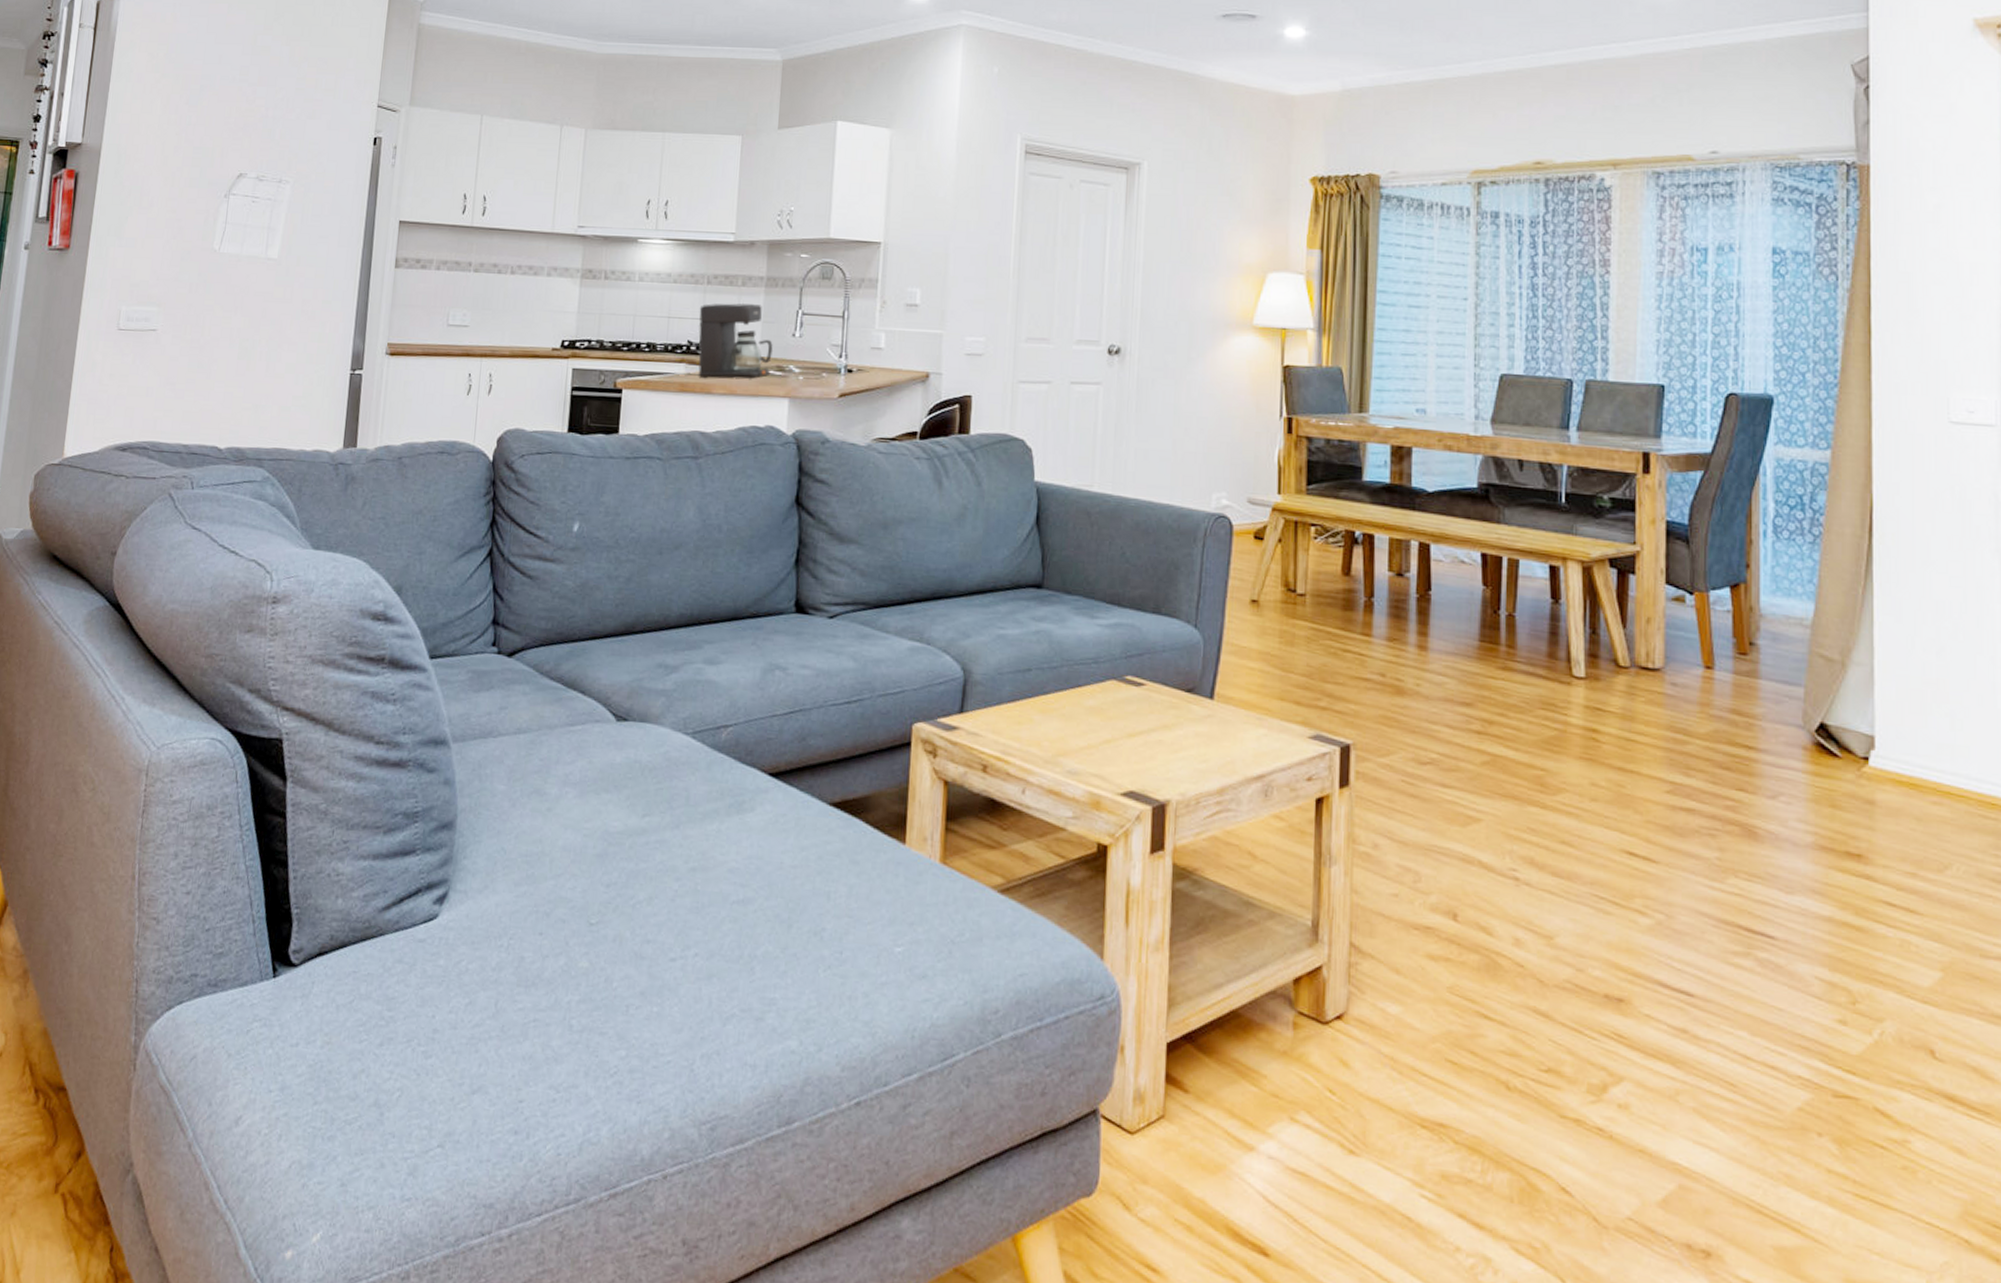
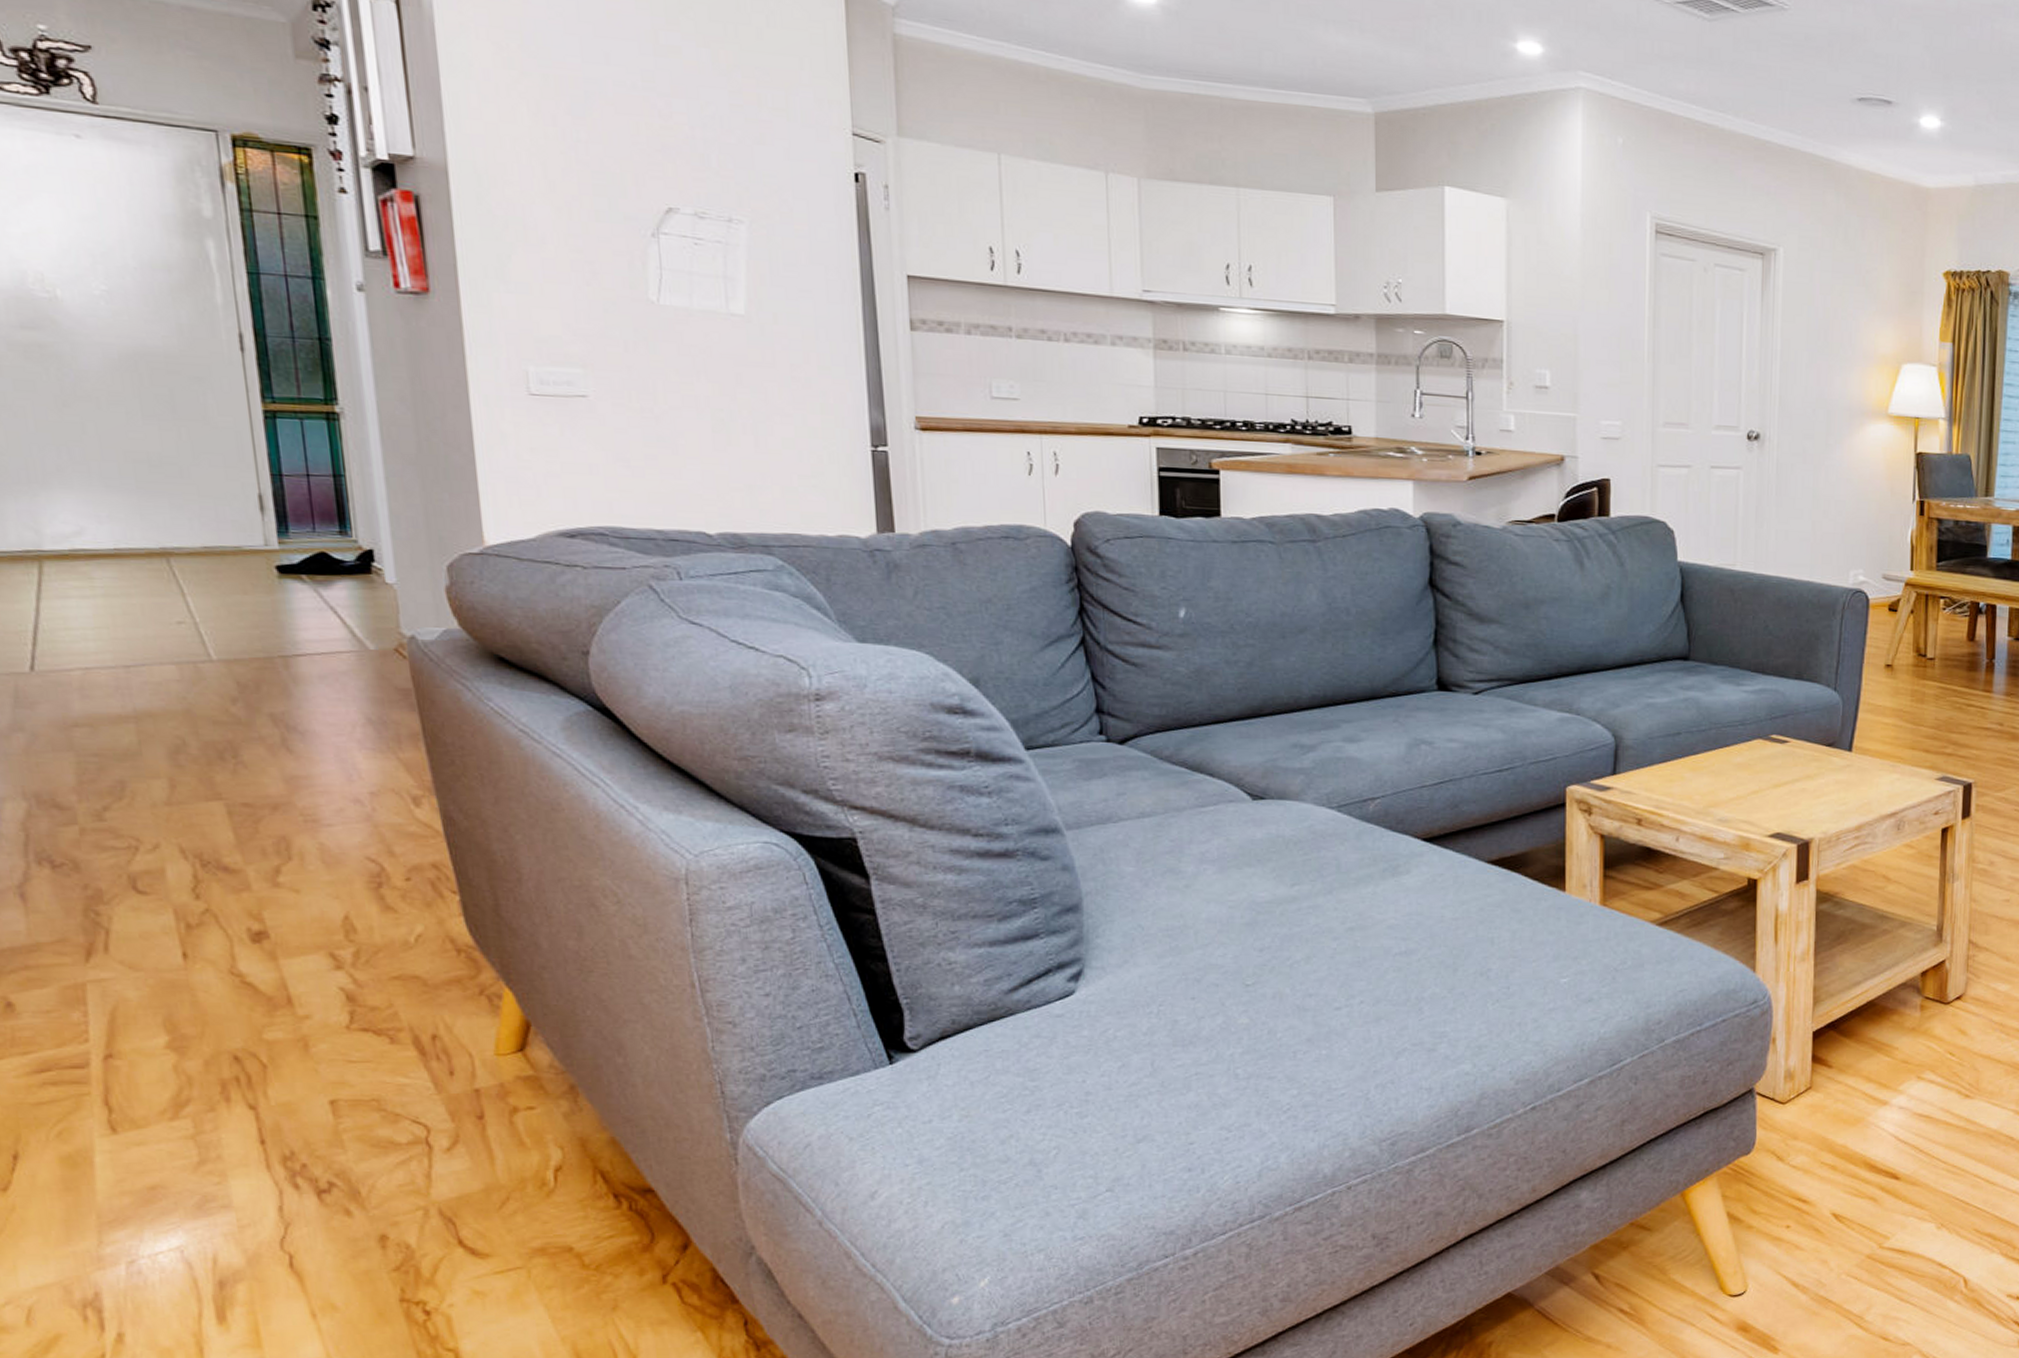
coffee maker: present [698,303,773,380] -> none [1301,380,1390,462]

